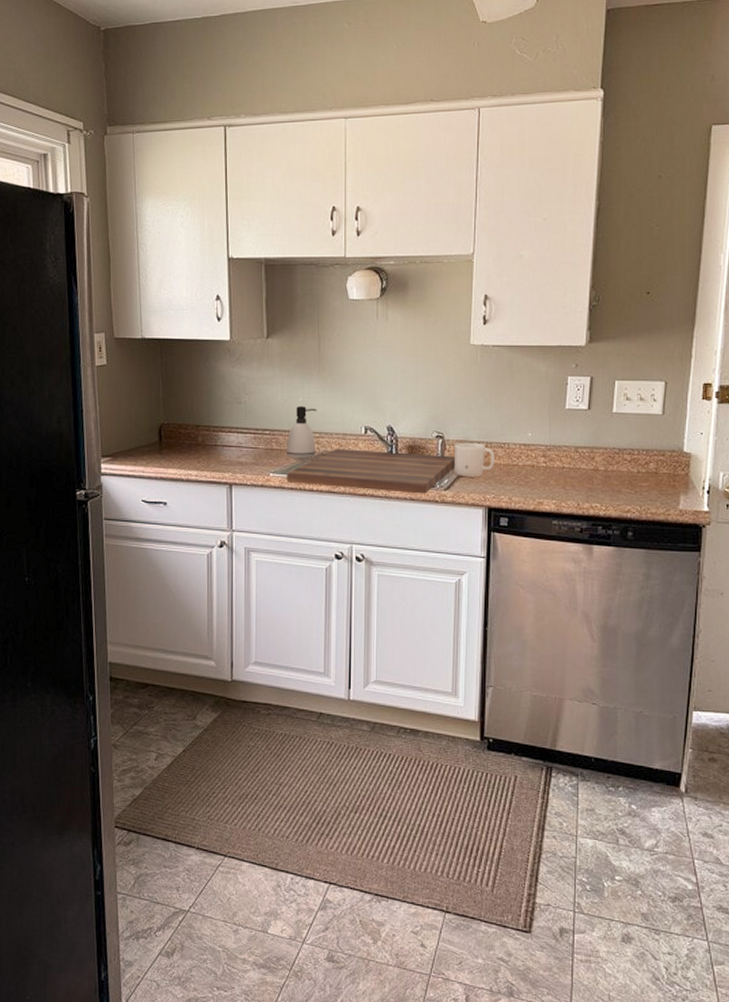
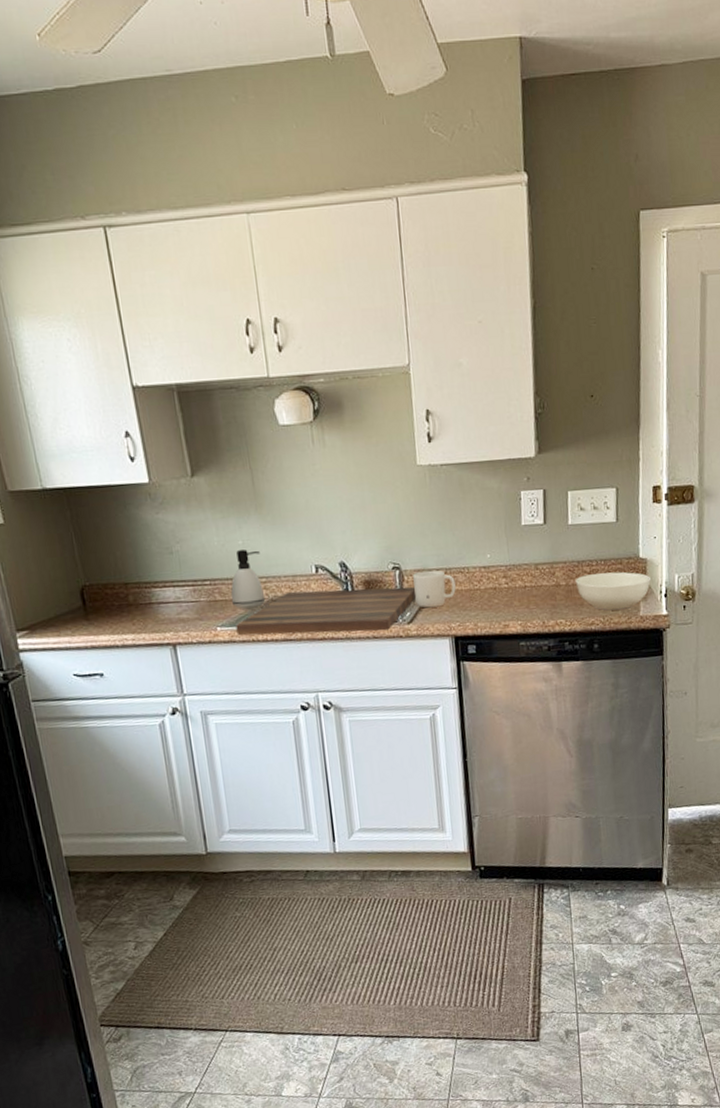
bowl: none [614,462,695,501] -> present [575,571,652,611]

